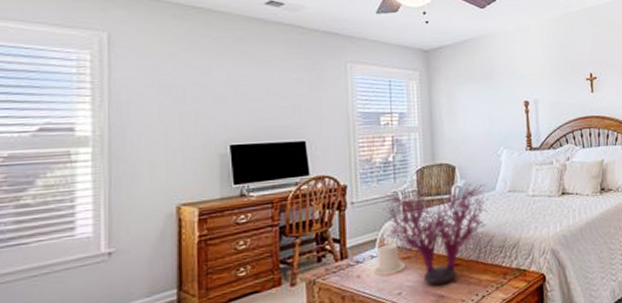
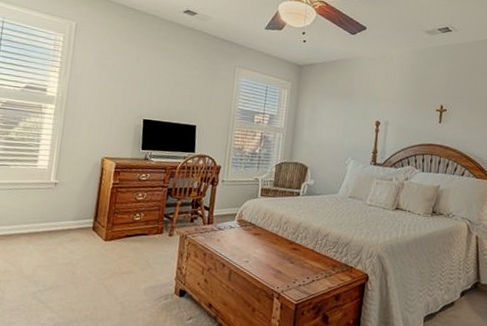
candle: present [372,244,405,276] -> none [229,220,255,245]
flowering plant: present [378,180,489,285] -> none [243,175,332,262]

